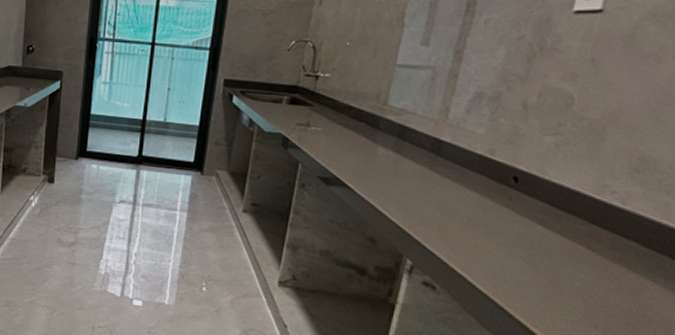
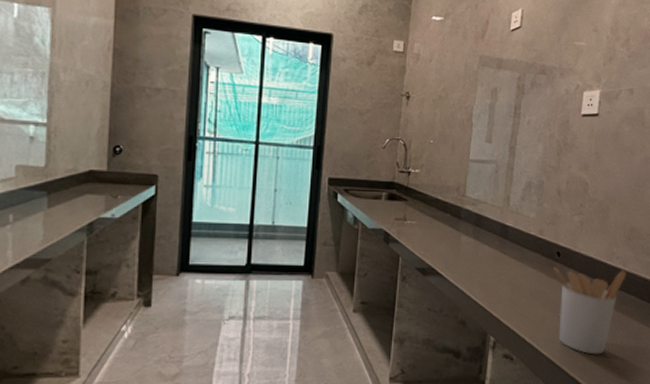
utensil holder: none [504,194,627,304] -> present [553,267,627,355]

